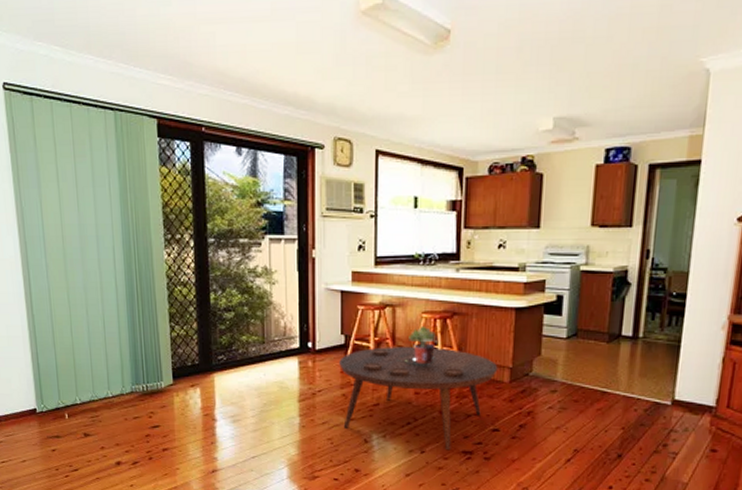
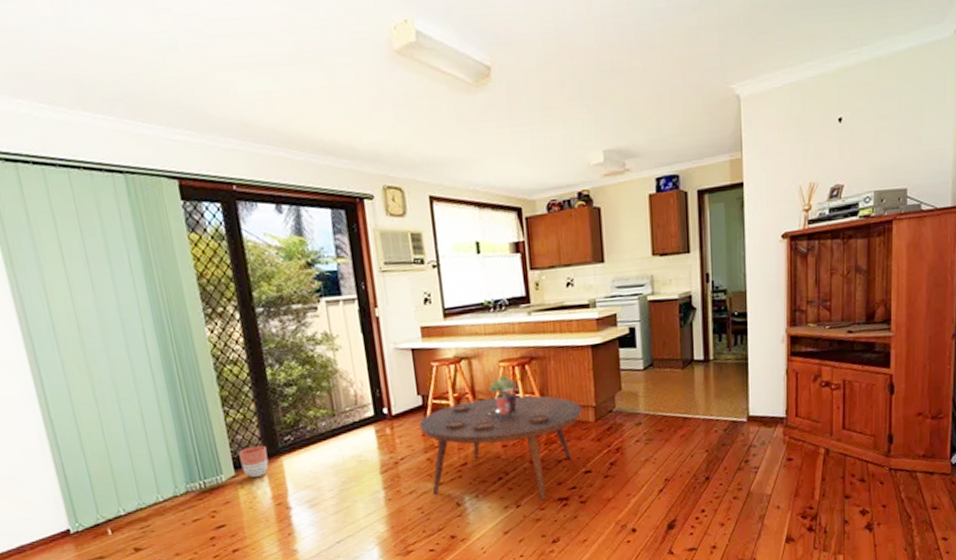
planter: none [178,360,202,389] -> present [239,445,269,478]

